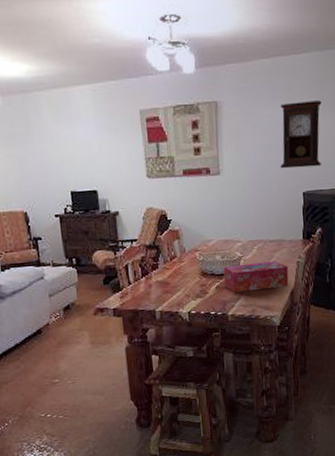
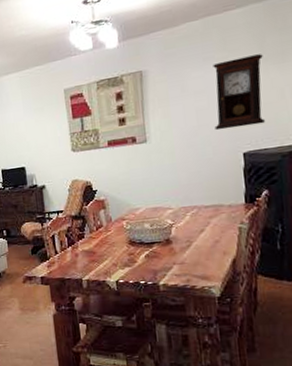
tissue box: present [223,261,289,293] -> none [153,227,230,262]

